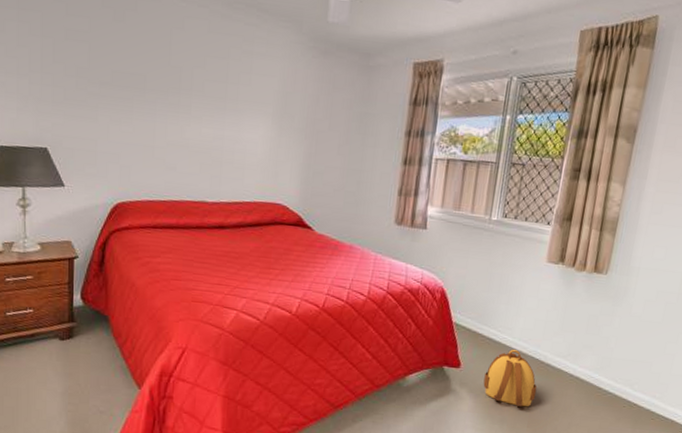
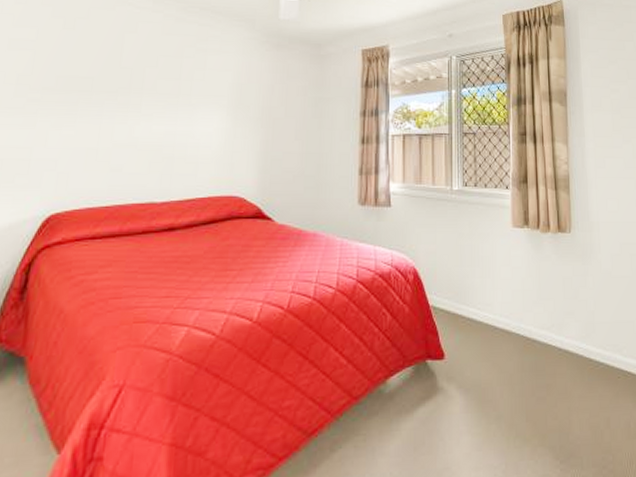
backpack: present [483,349,537,407] -> none [471,327,529,397]

